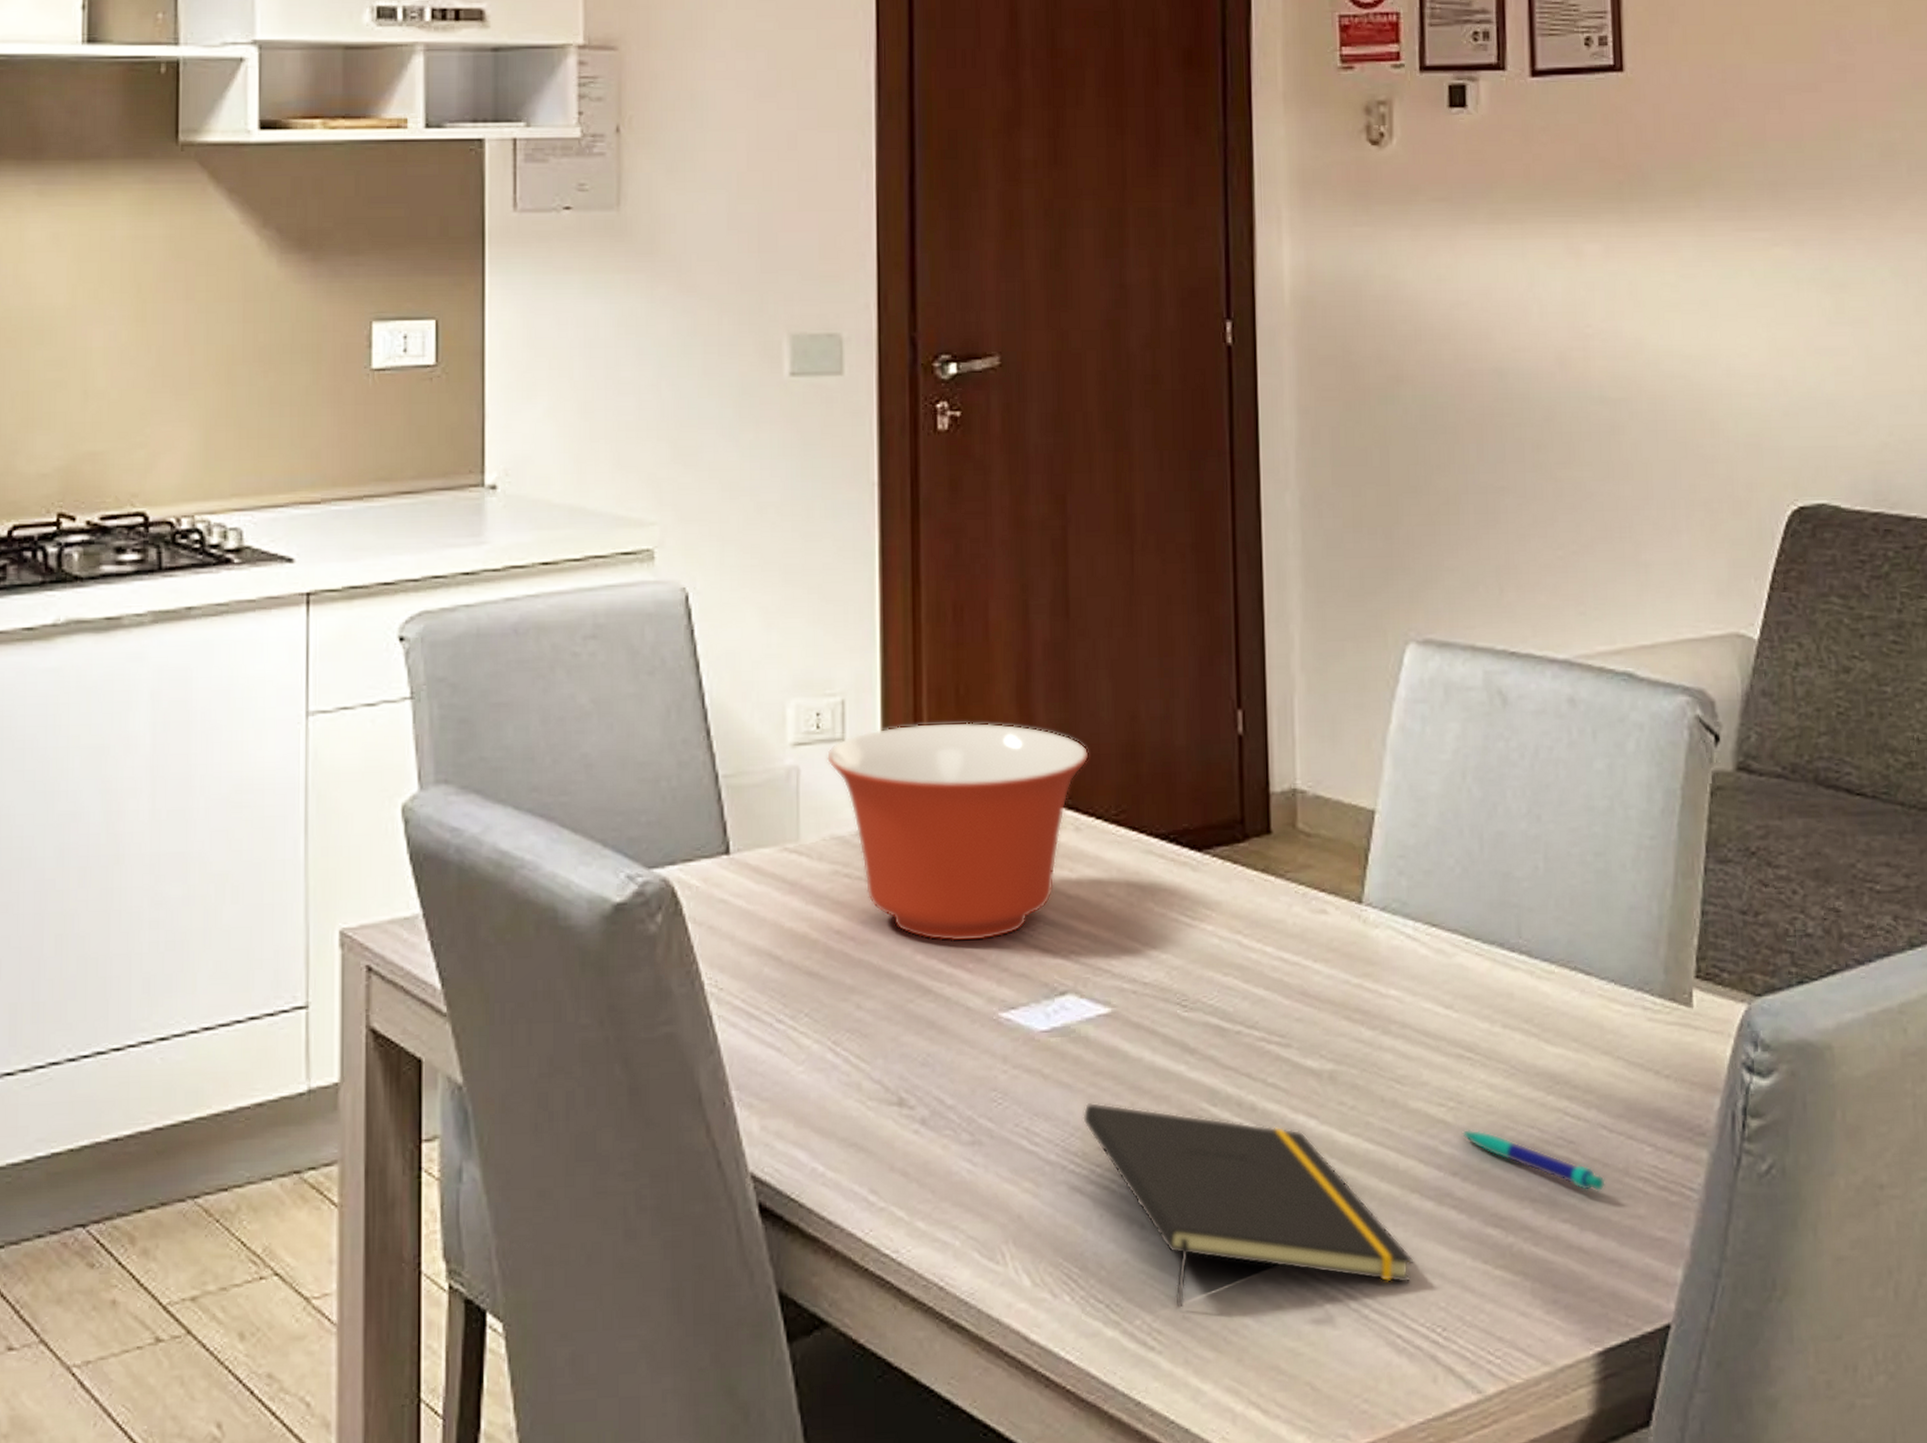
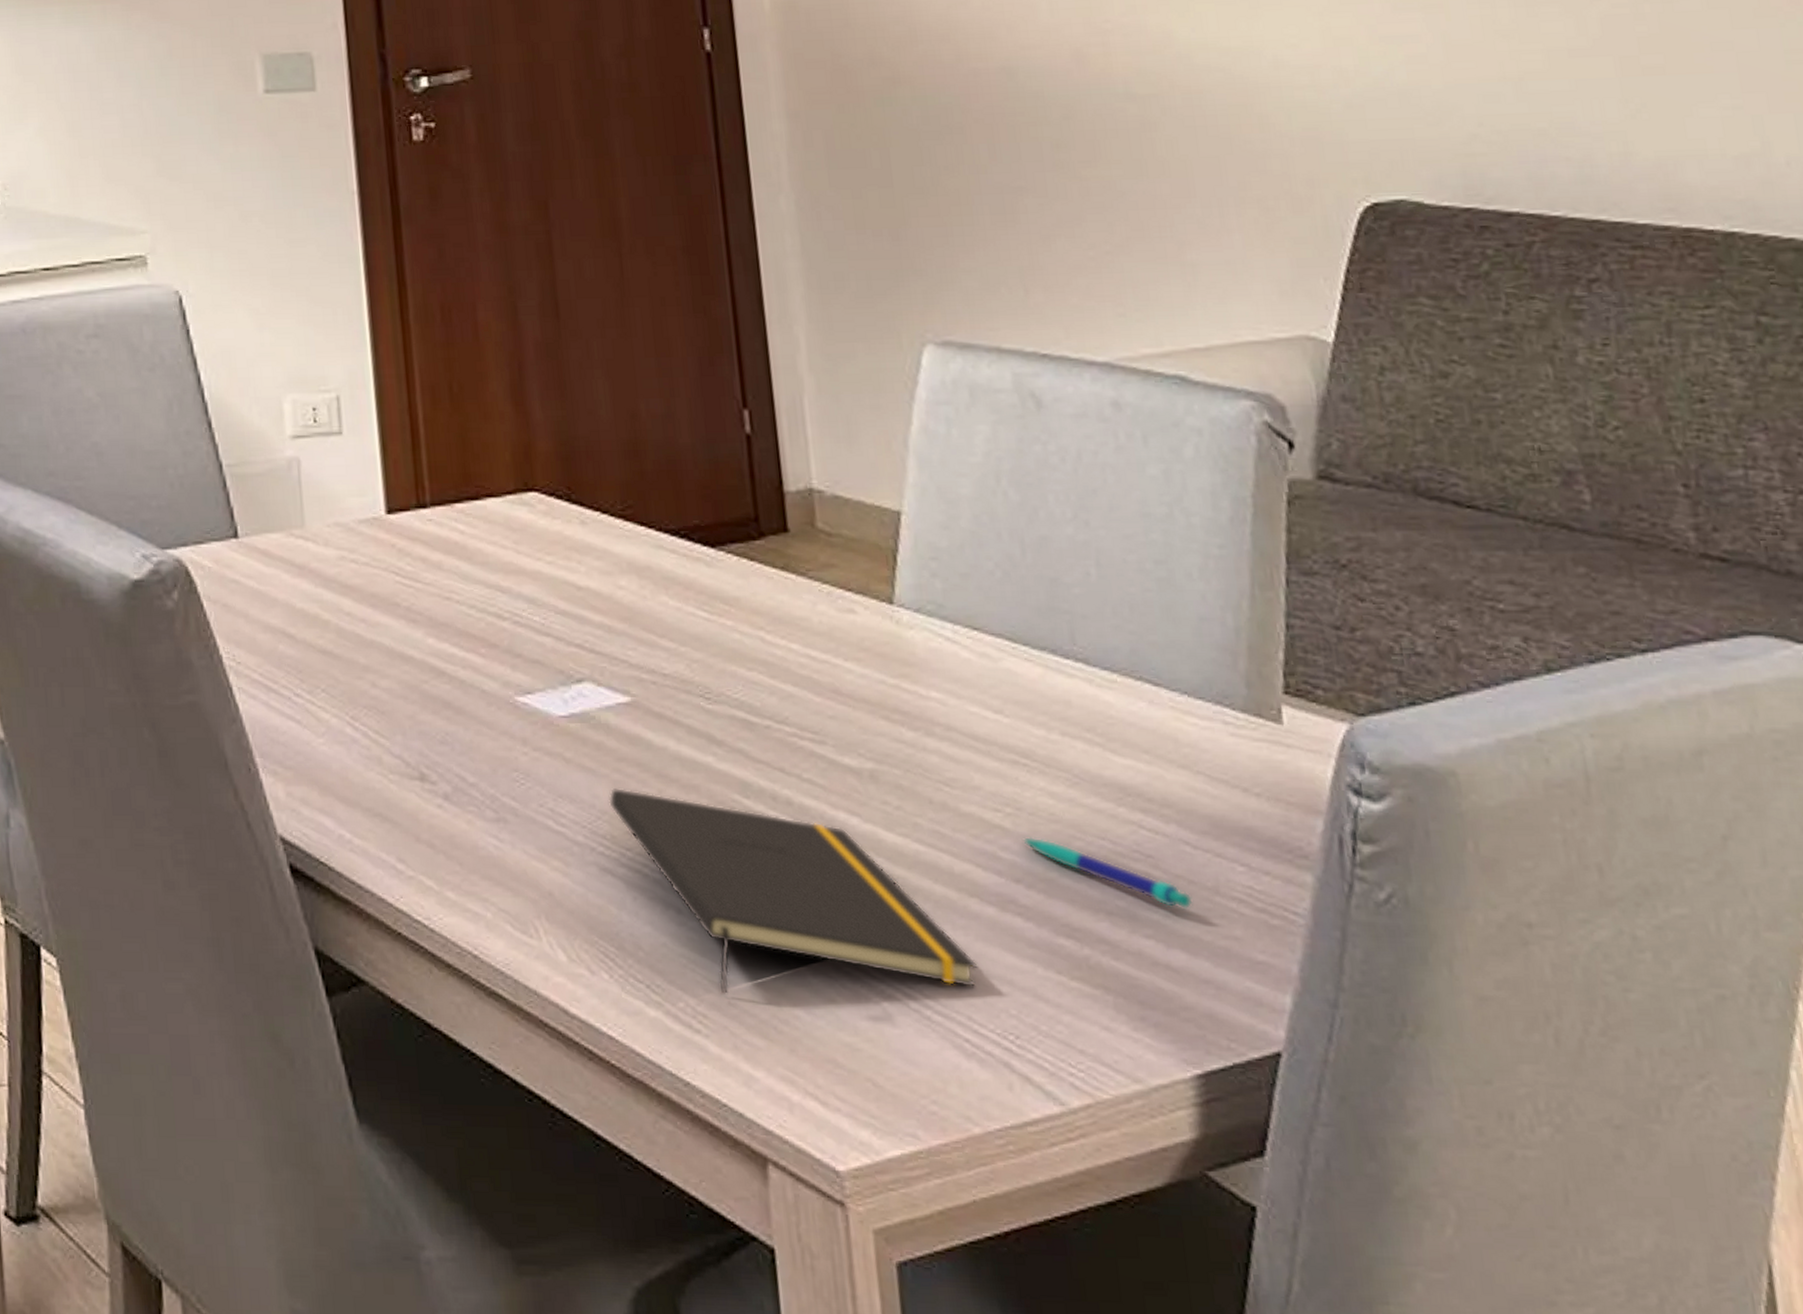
mixing bowl: present [826,722,1089,942] -> none [325,418,590,627]

